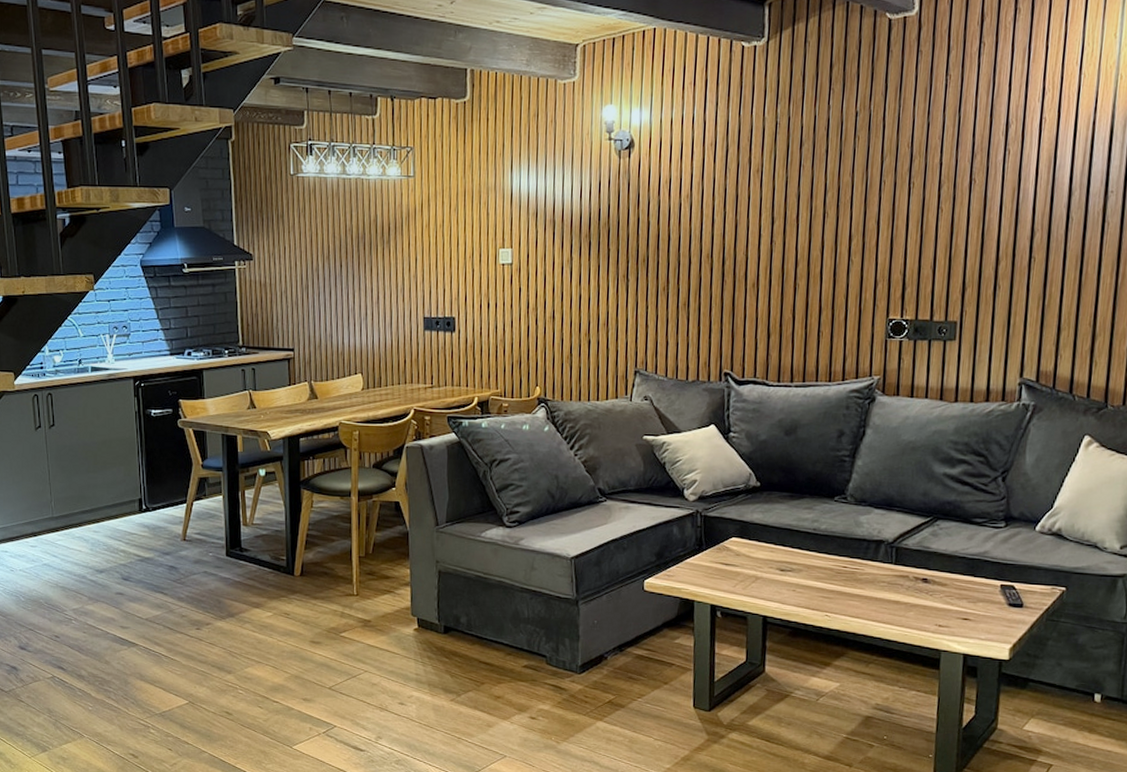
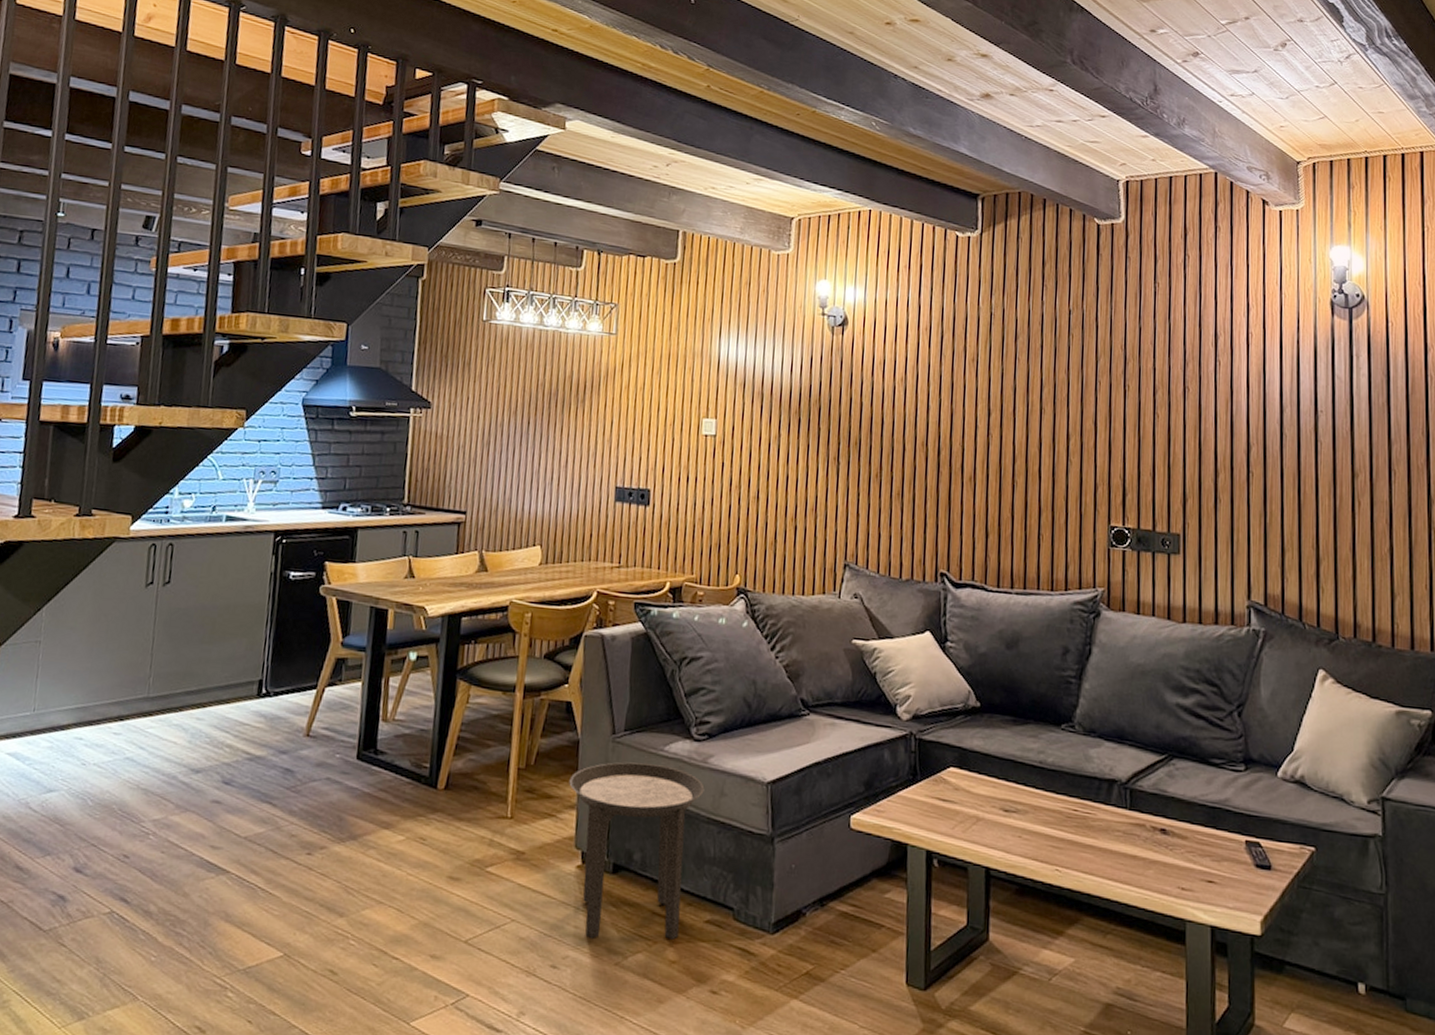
side table: none [402,547,517,682] -> present [569,761,705,940]

